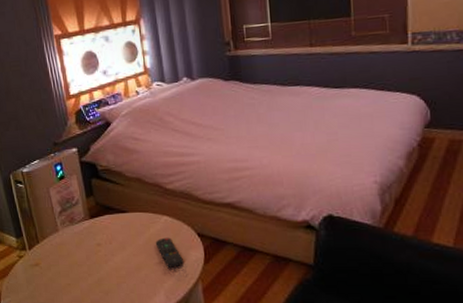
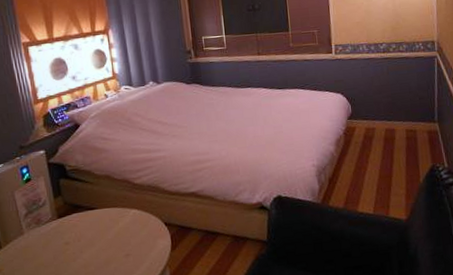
remote control: present [155,237,183,268] -> none [124,229,152,258]

